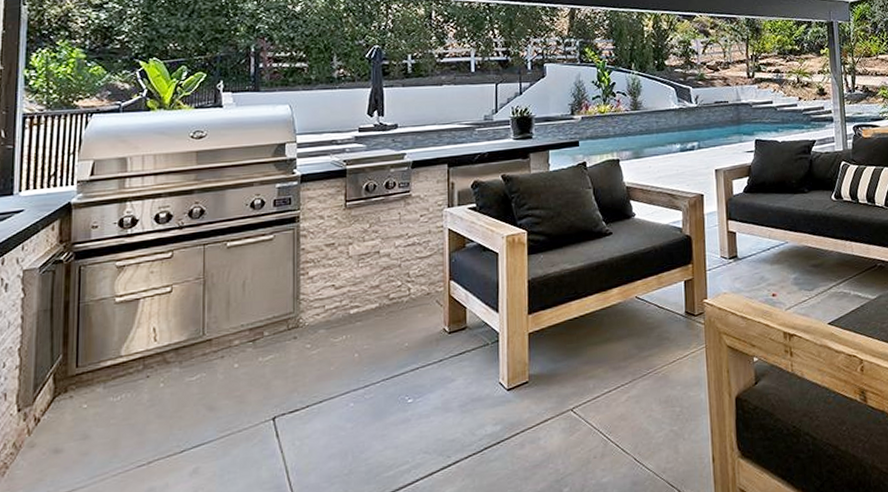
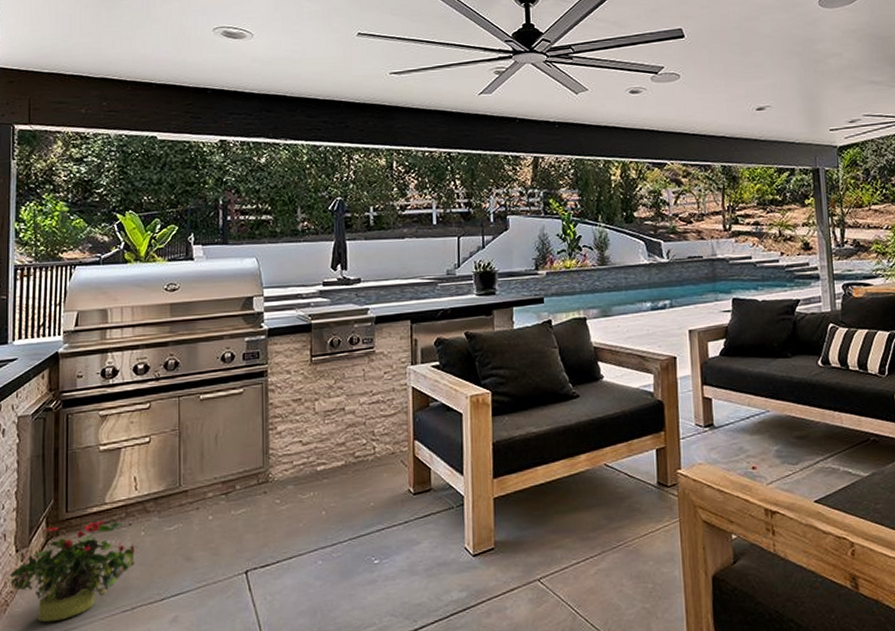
potted plant: none [9,373,157,483] -> present [9,520,139,623]

